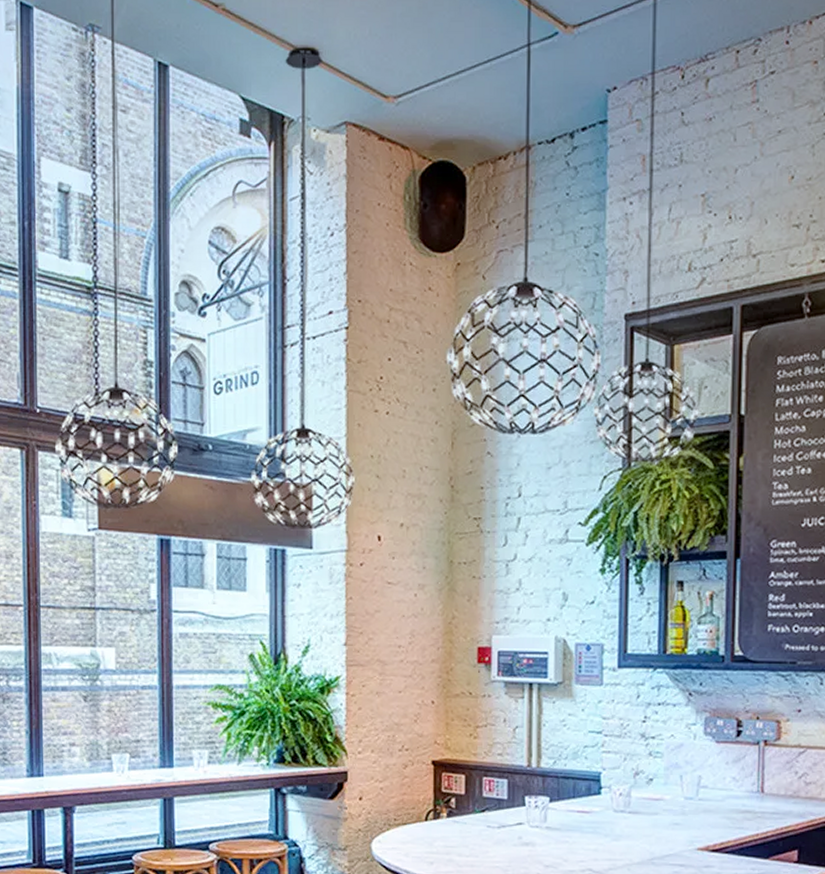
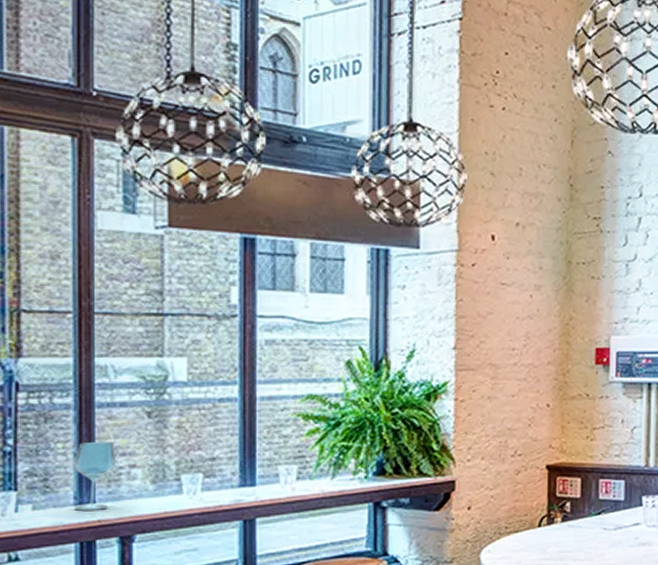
wine glass: none [26,722,60,782] -> present [73,442,117,511]

